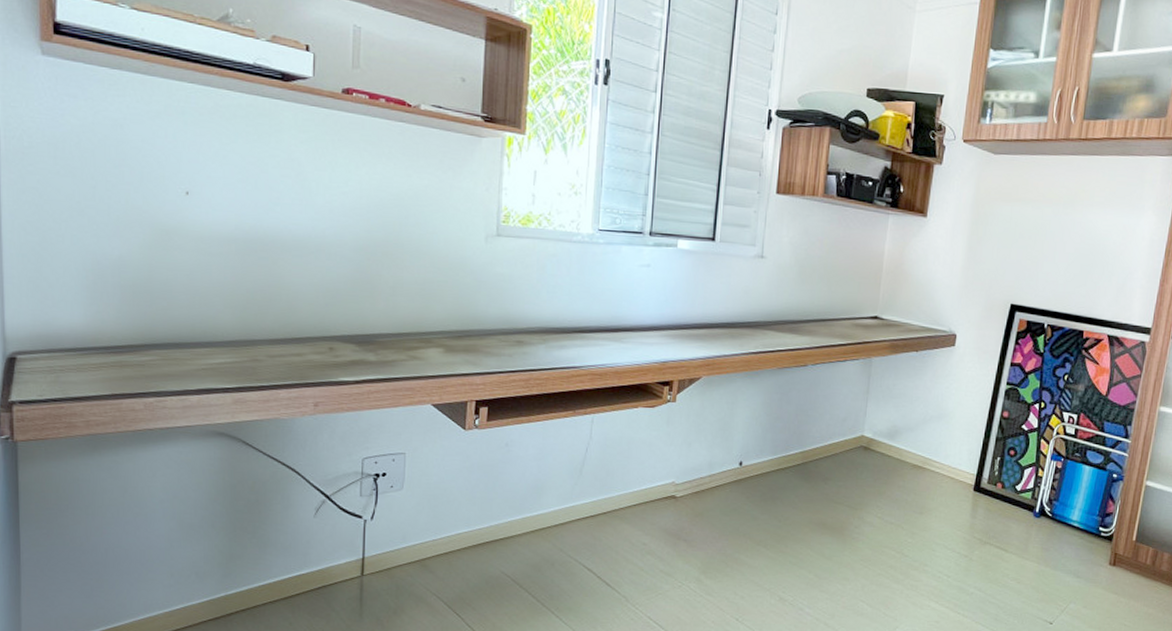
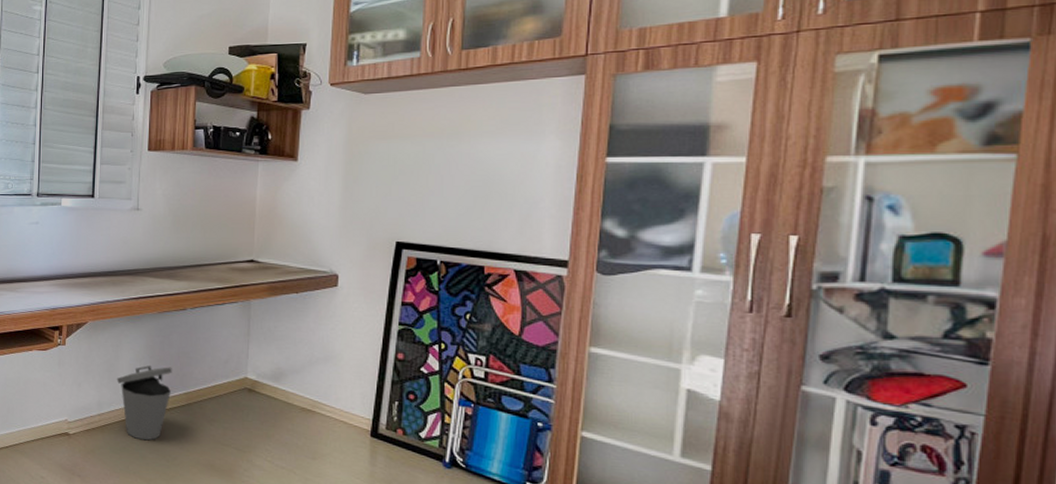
trash can: none [730,424,789,501] -> present [116,366,172,441]

